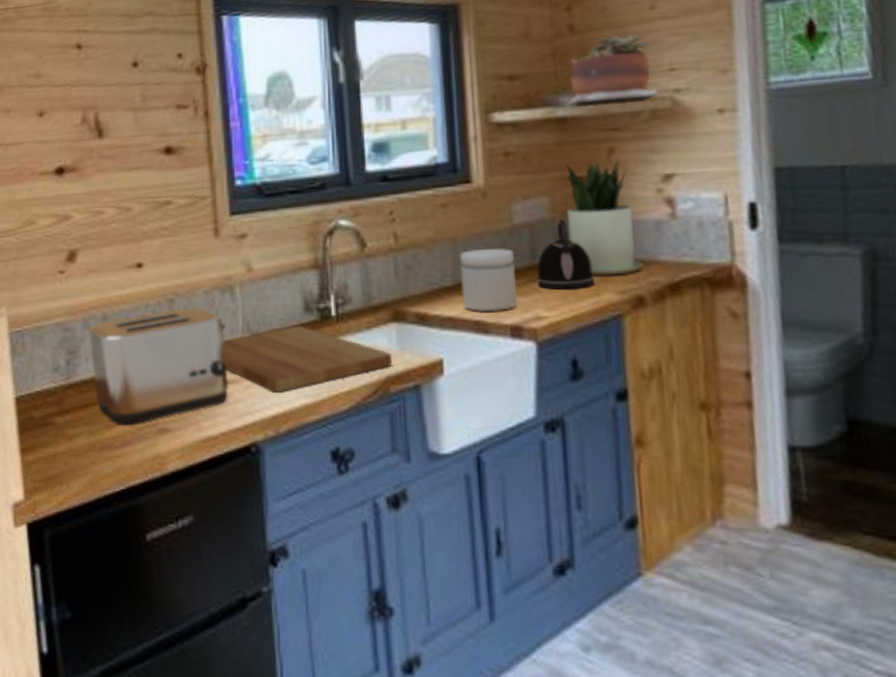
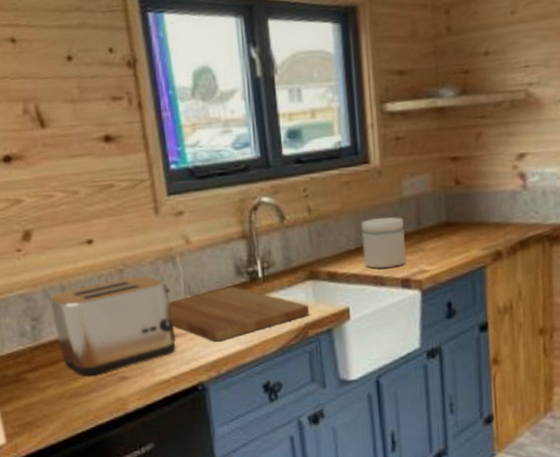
kettle: present [537,219,595,290] -> none [421,192,465,249]
planter: present [565,160,644,276] -> none [444,143,502,237]
succulent plant: present [568,34,659,107] -> none [446,36,517,98]

